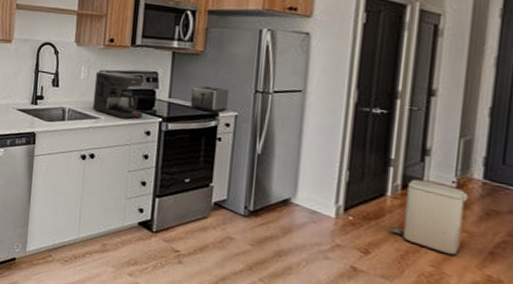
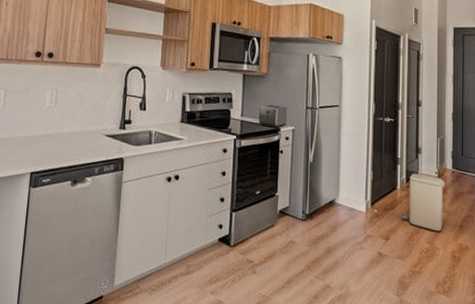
coffee maker: present [92,71,144,119] -> none [177,93,221,139]

